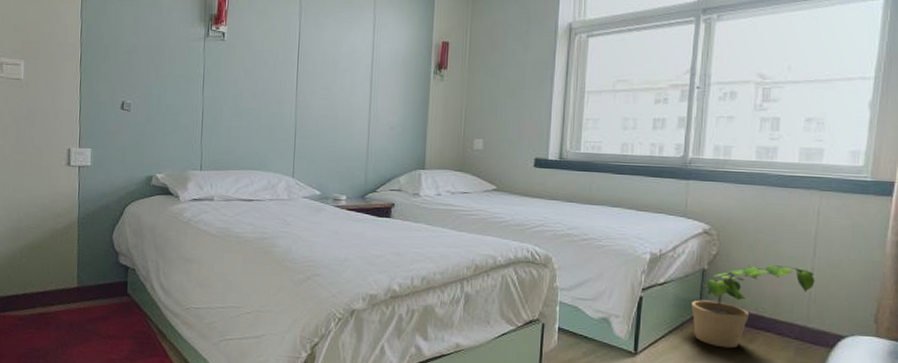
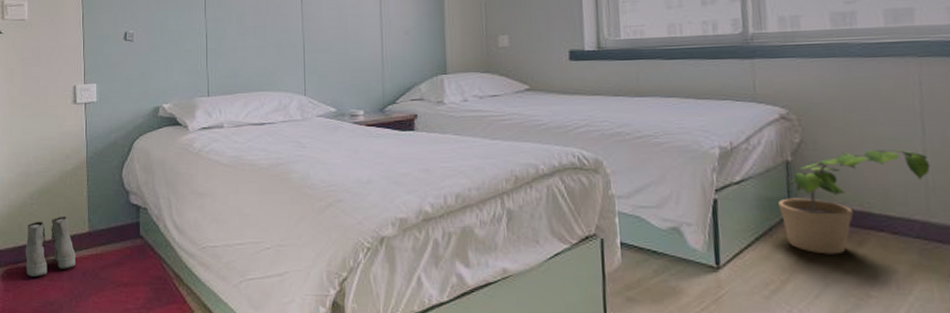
boots: none [13,271,64,325] -> present [25,217,76,277]

